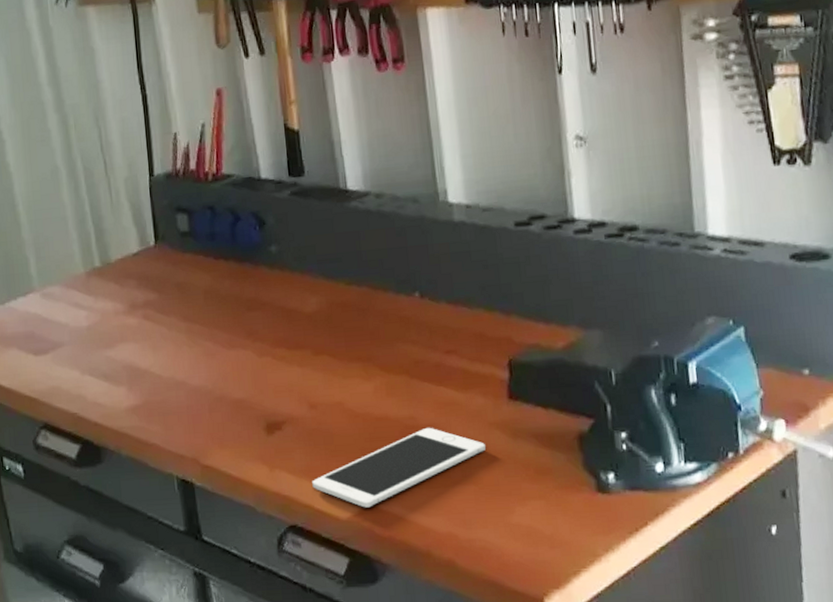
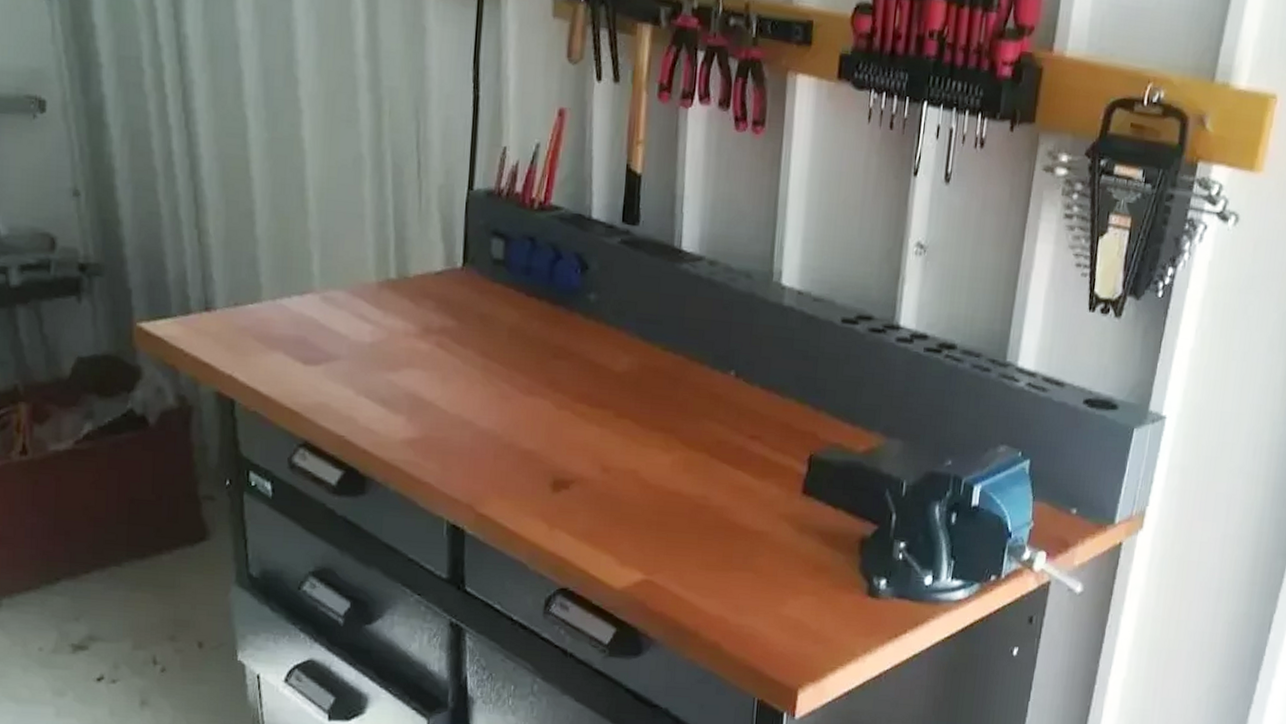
cell phone: present [312,427,486,508] -> none [591,509,771,581]

